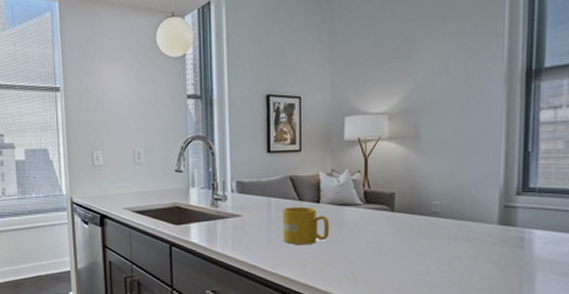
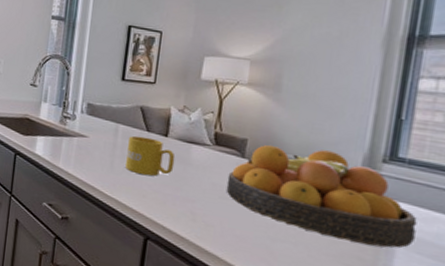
fruit bowl: none [381,192,551,274] -> present [226,145,418,248]

